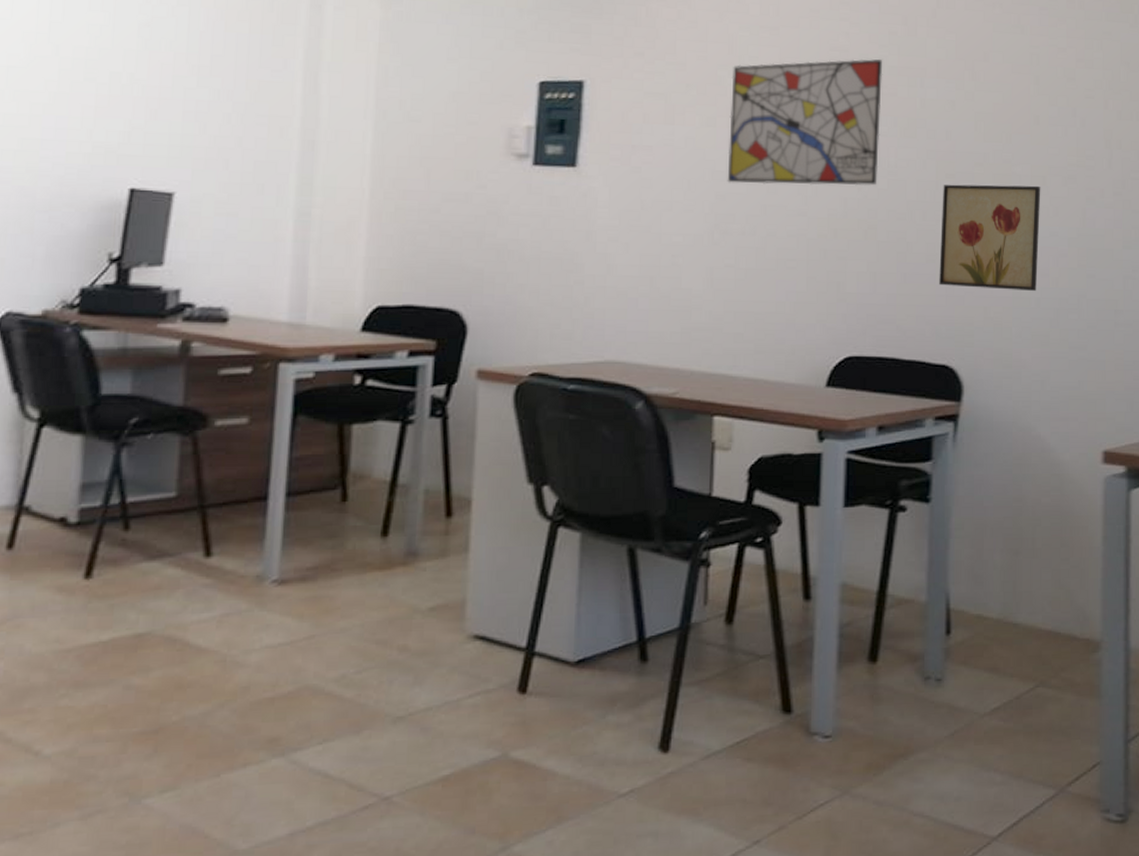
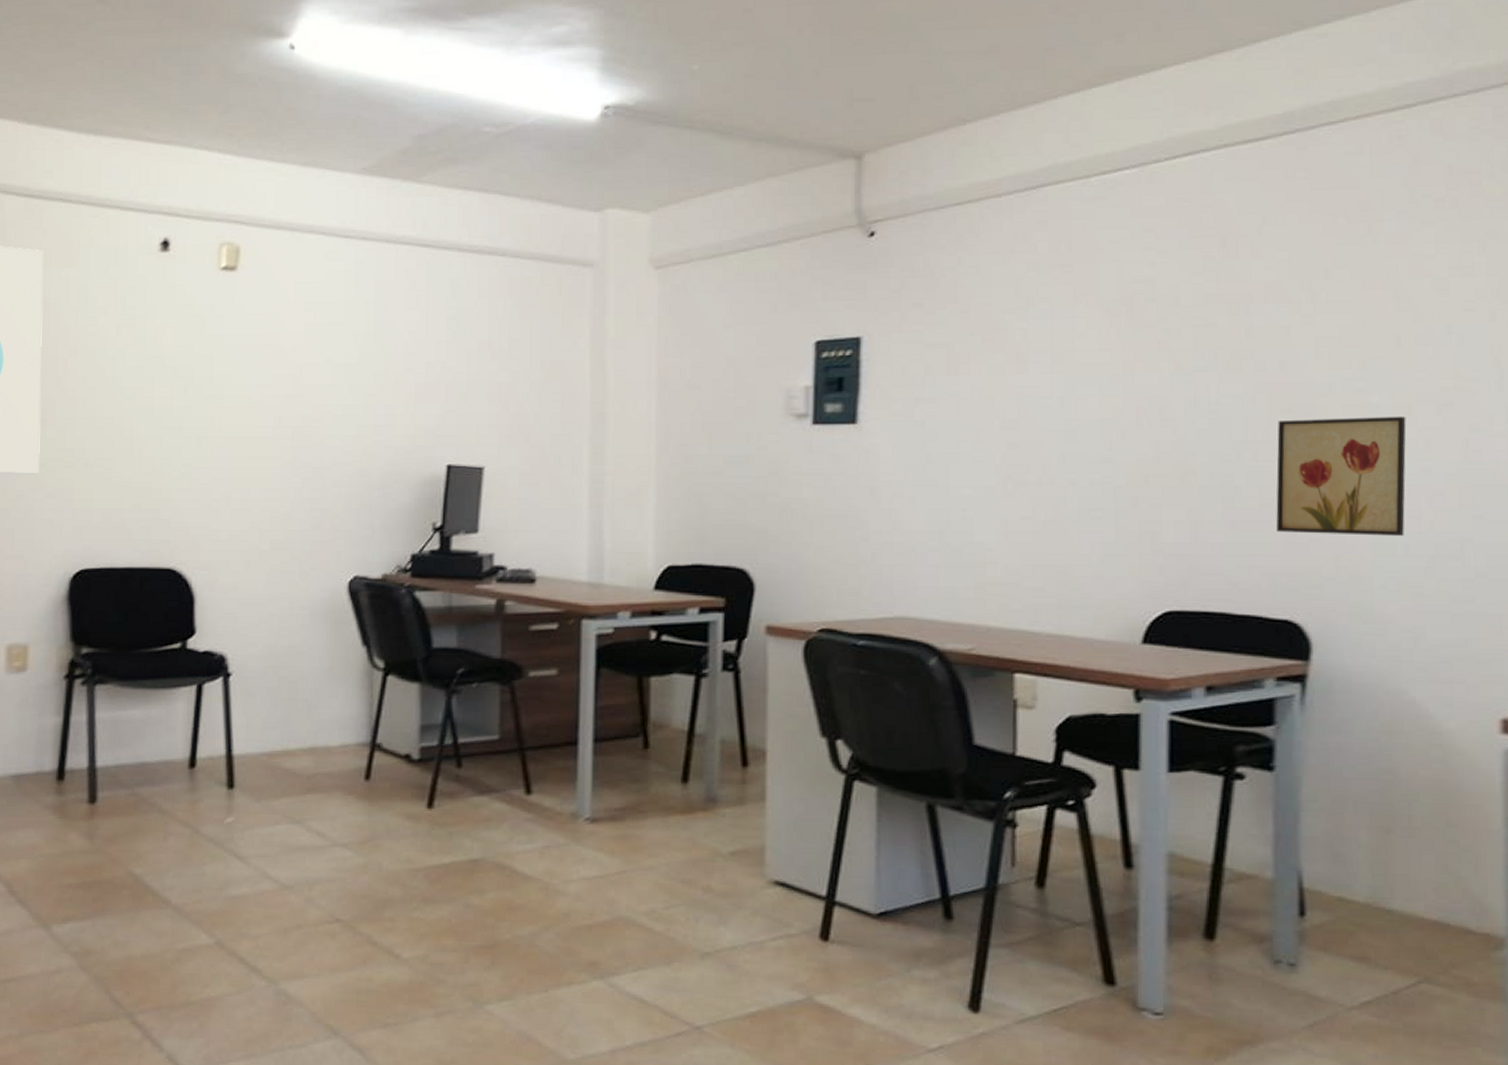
wall art: present [727,59,883,186] -> none [1019,288,1198,432]

